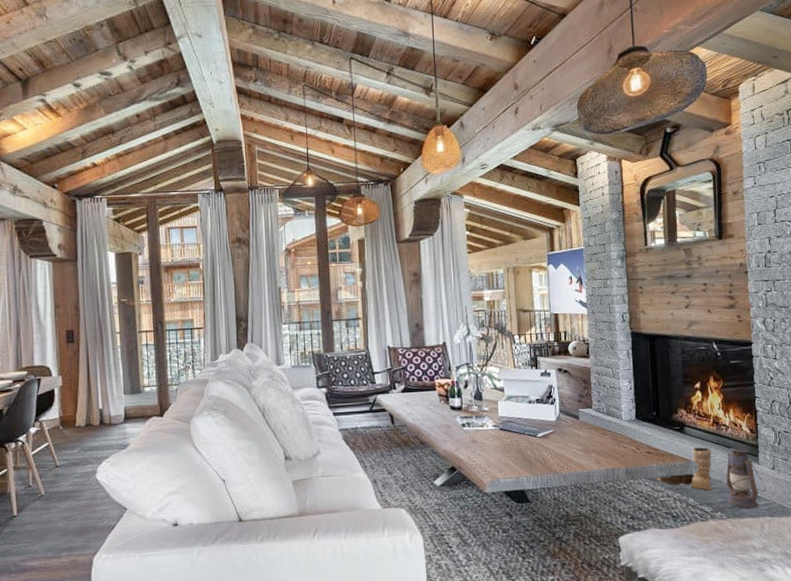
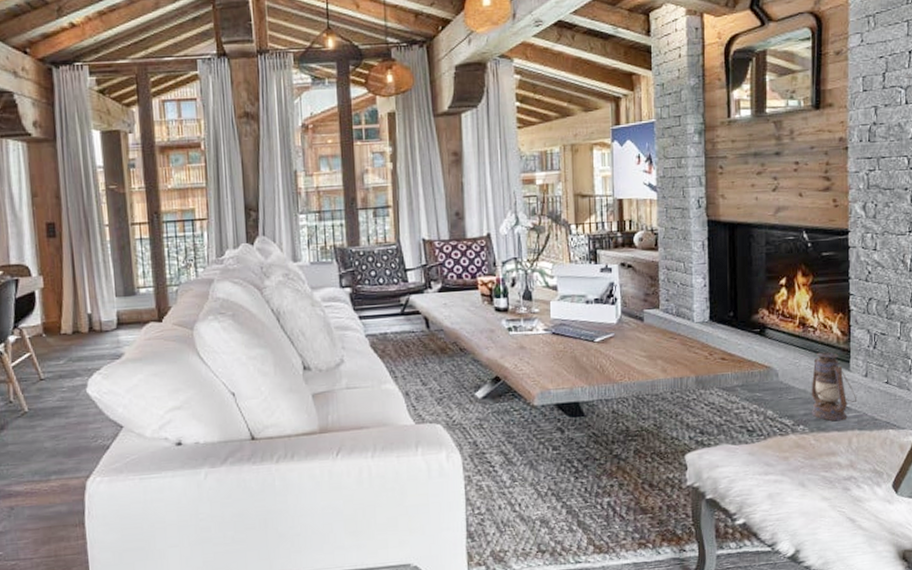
boots: present [656,447,712,492] -> none [731,352,796,403]

